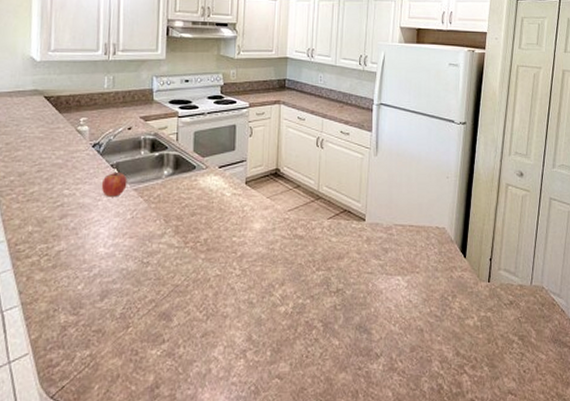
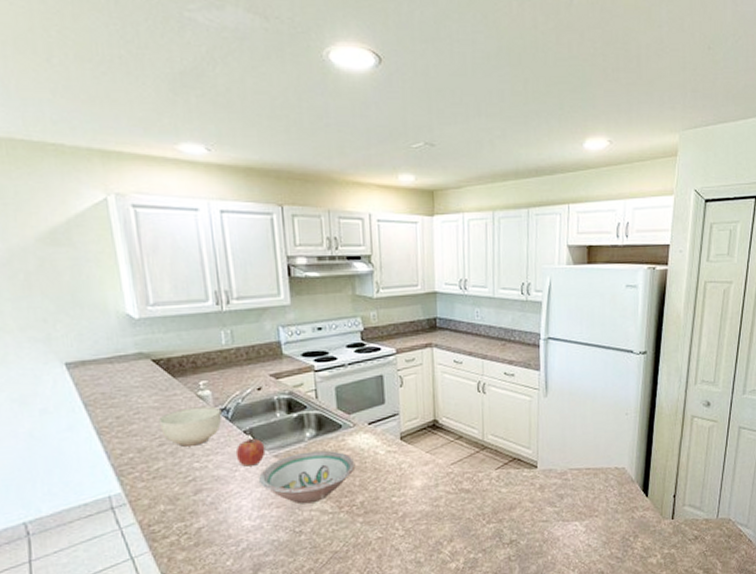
bowl: none [40,140,95,174] -> present [158,406,222,447]
bowl: none [117,188,204,237] -> present [258,450,356,504]

